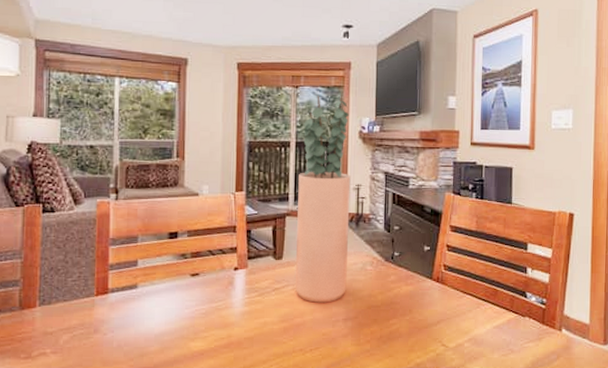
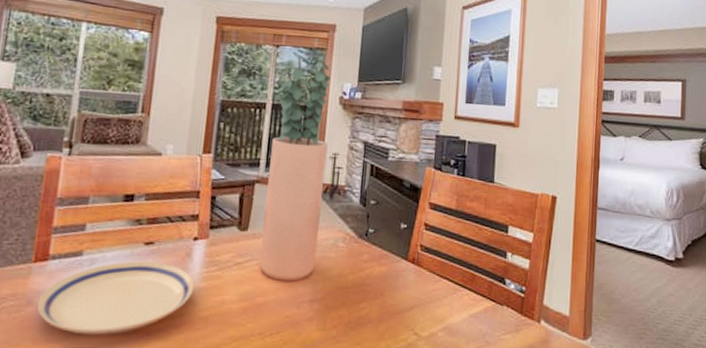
plate: none [104,291,239,357] -> present [37,261,195,336]

